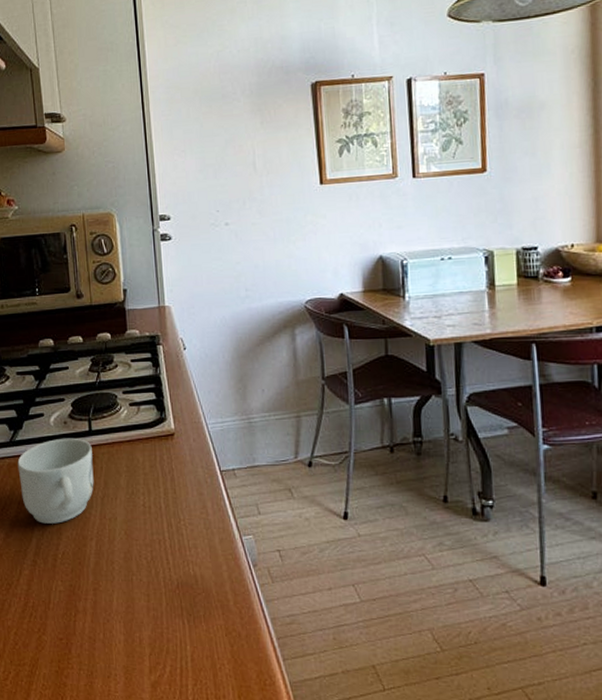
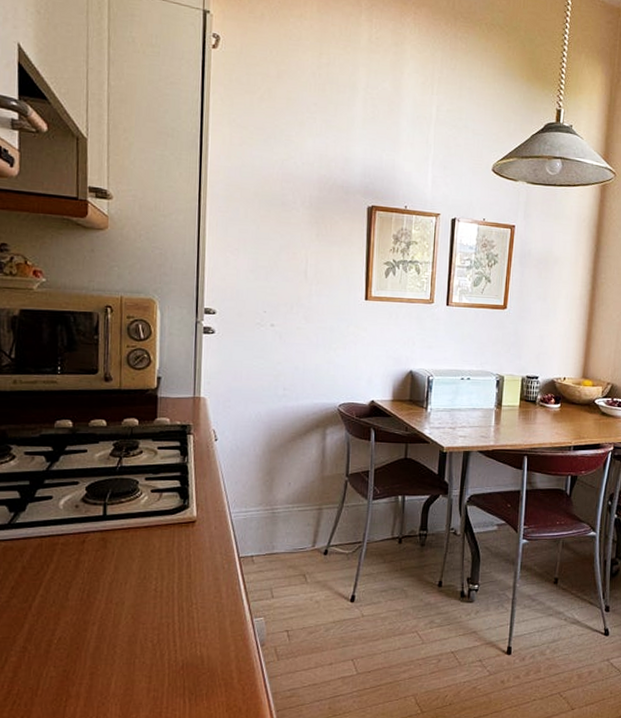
mug: present [17,437,94,524] -> none [15,522,105,609]

